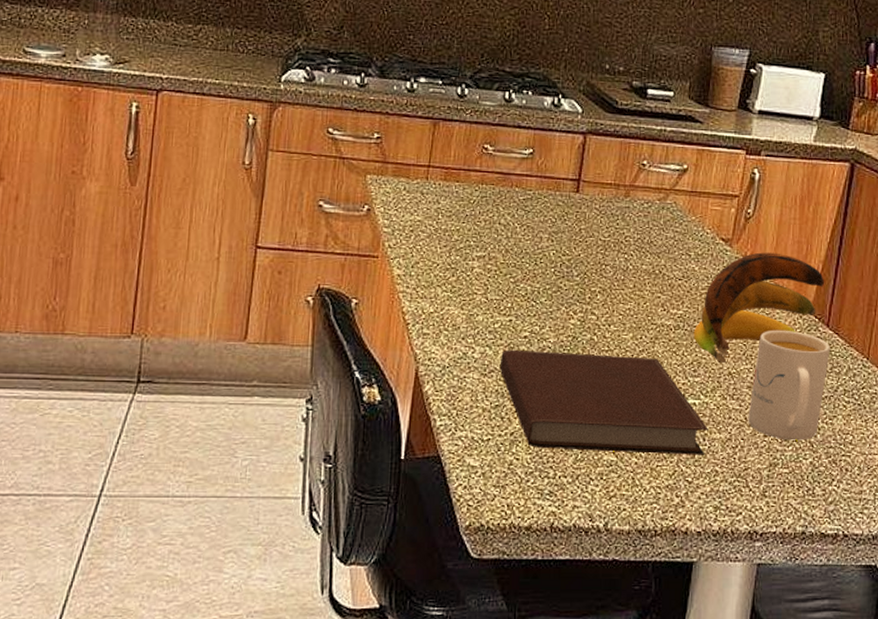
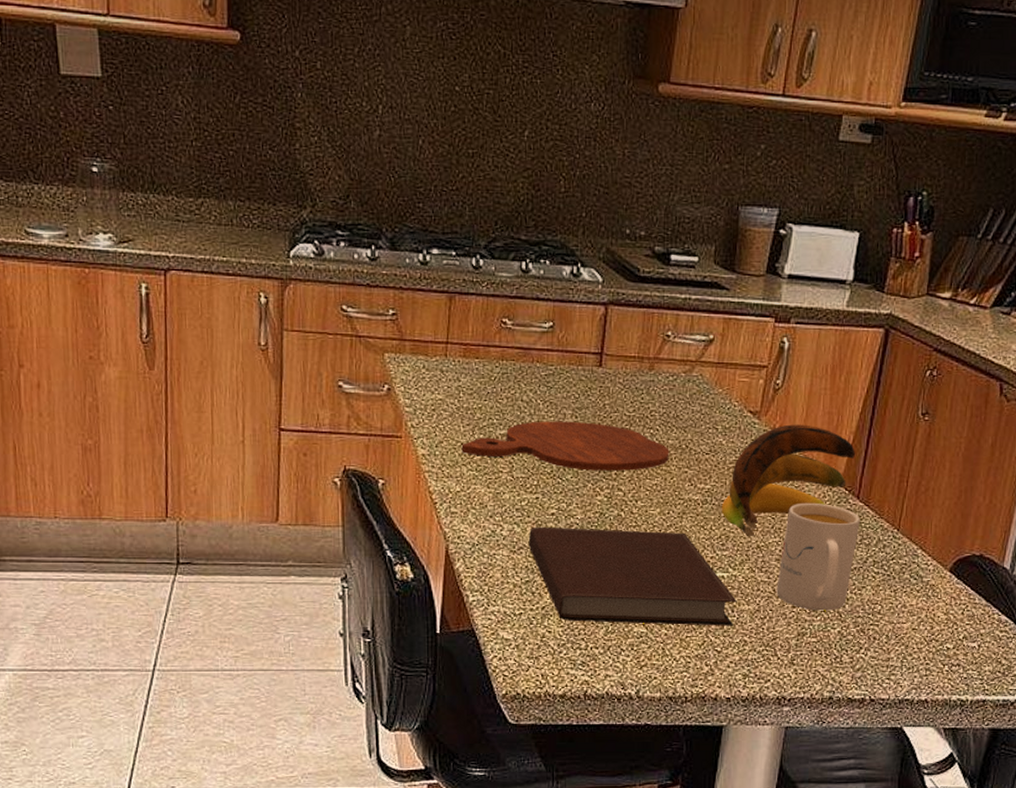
cutting board: none [437,244,643,295] -> present [461,421,669,471]

